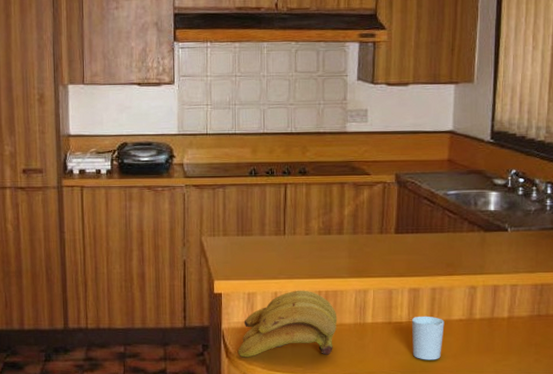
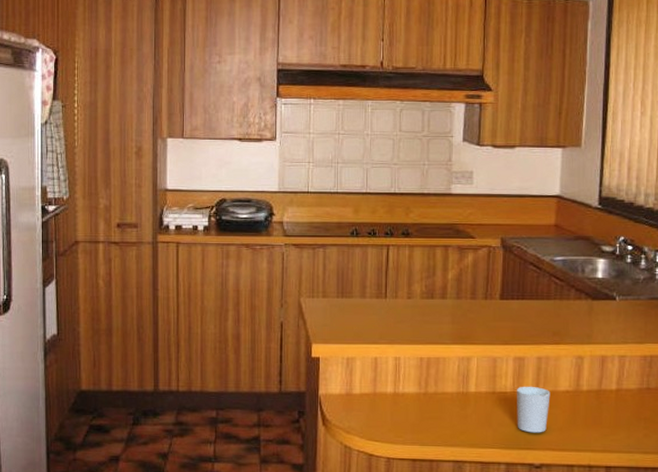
banana bunch: present [237,290,338,358] -> none [335,356,439,426]

